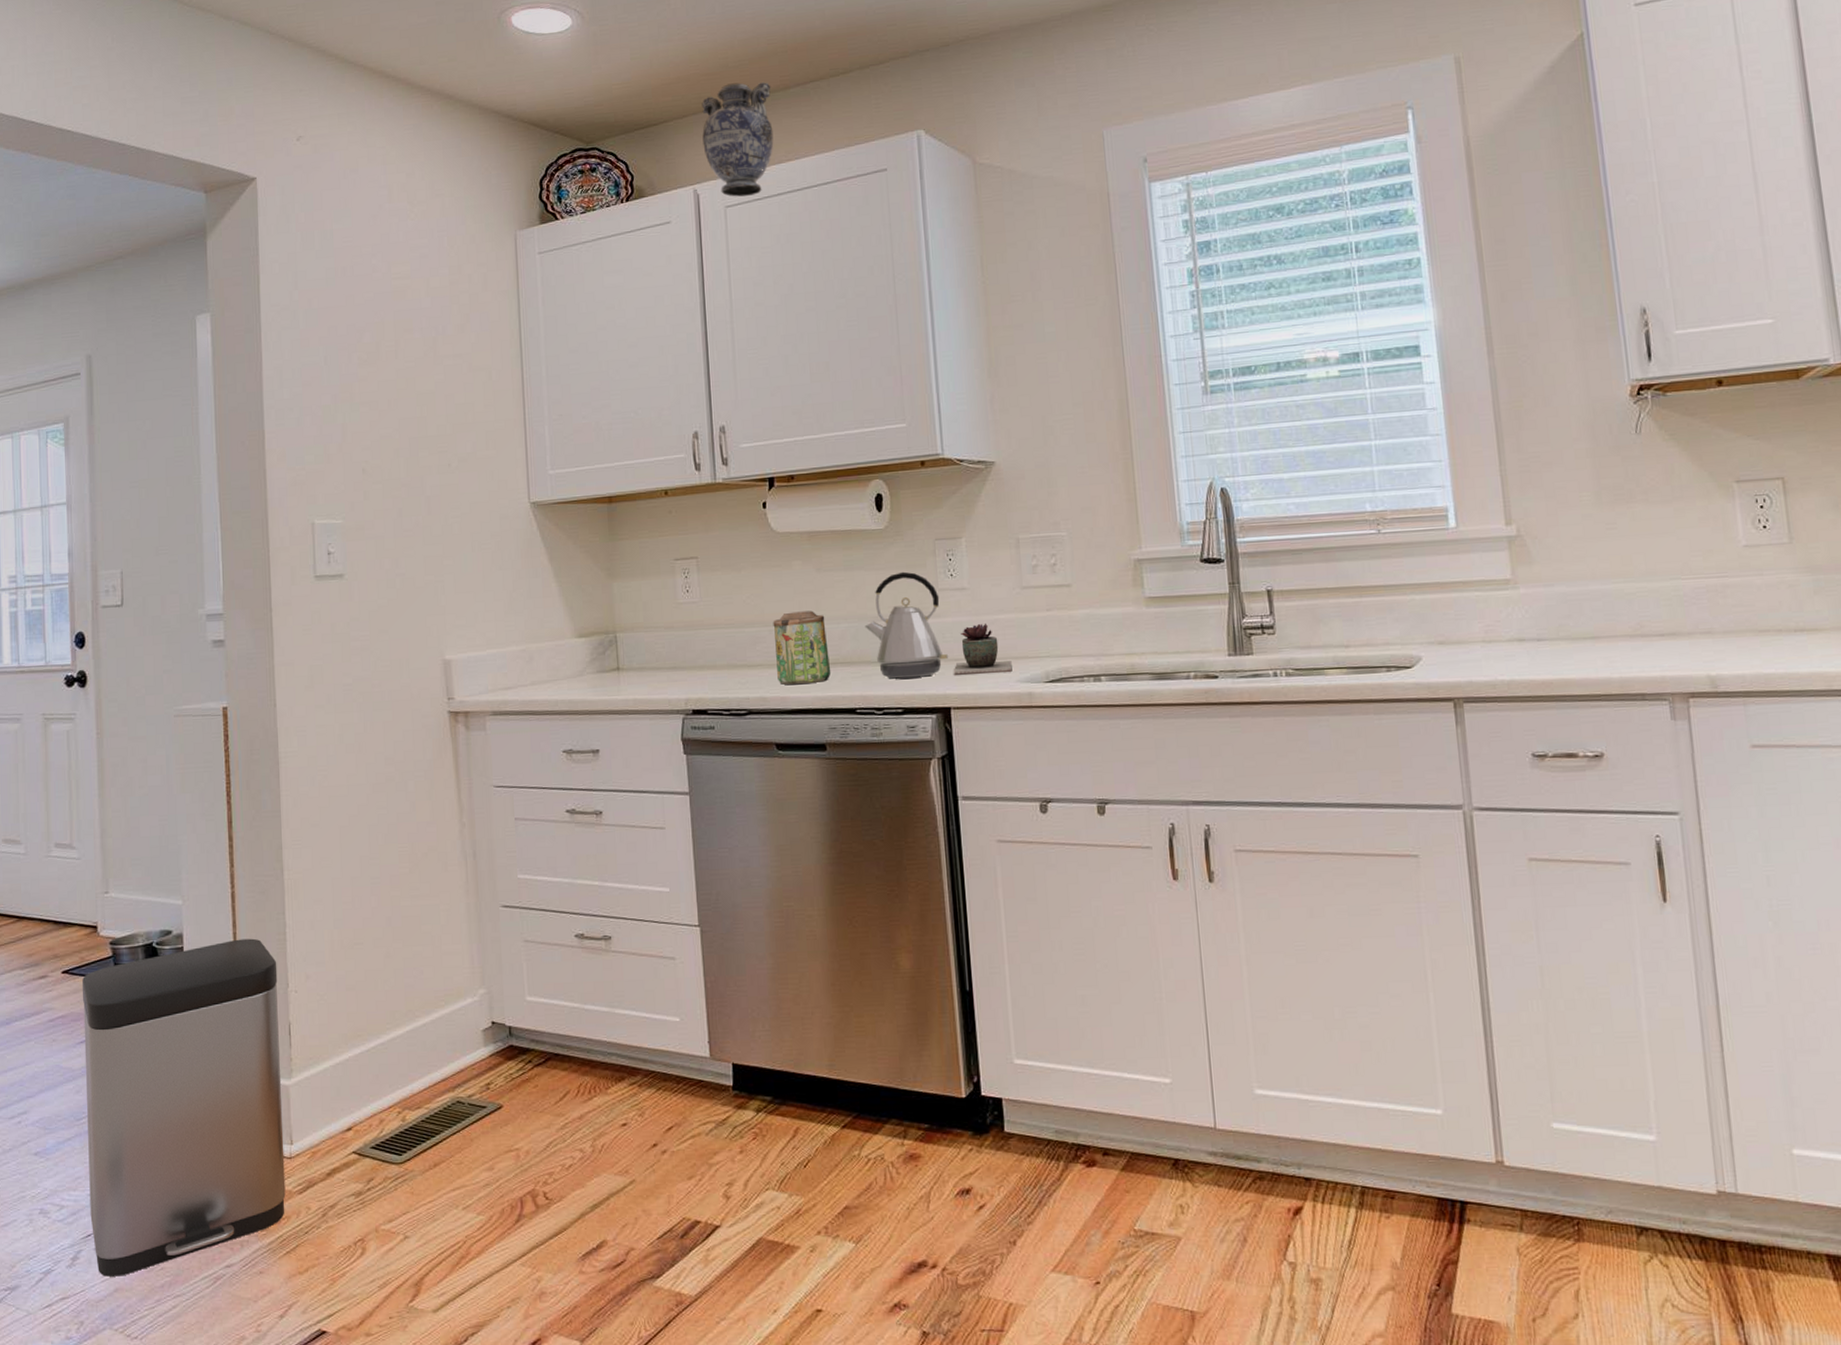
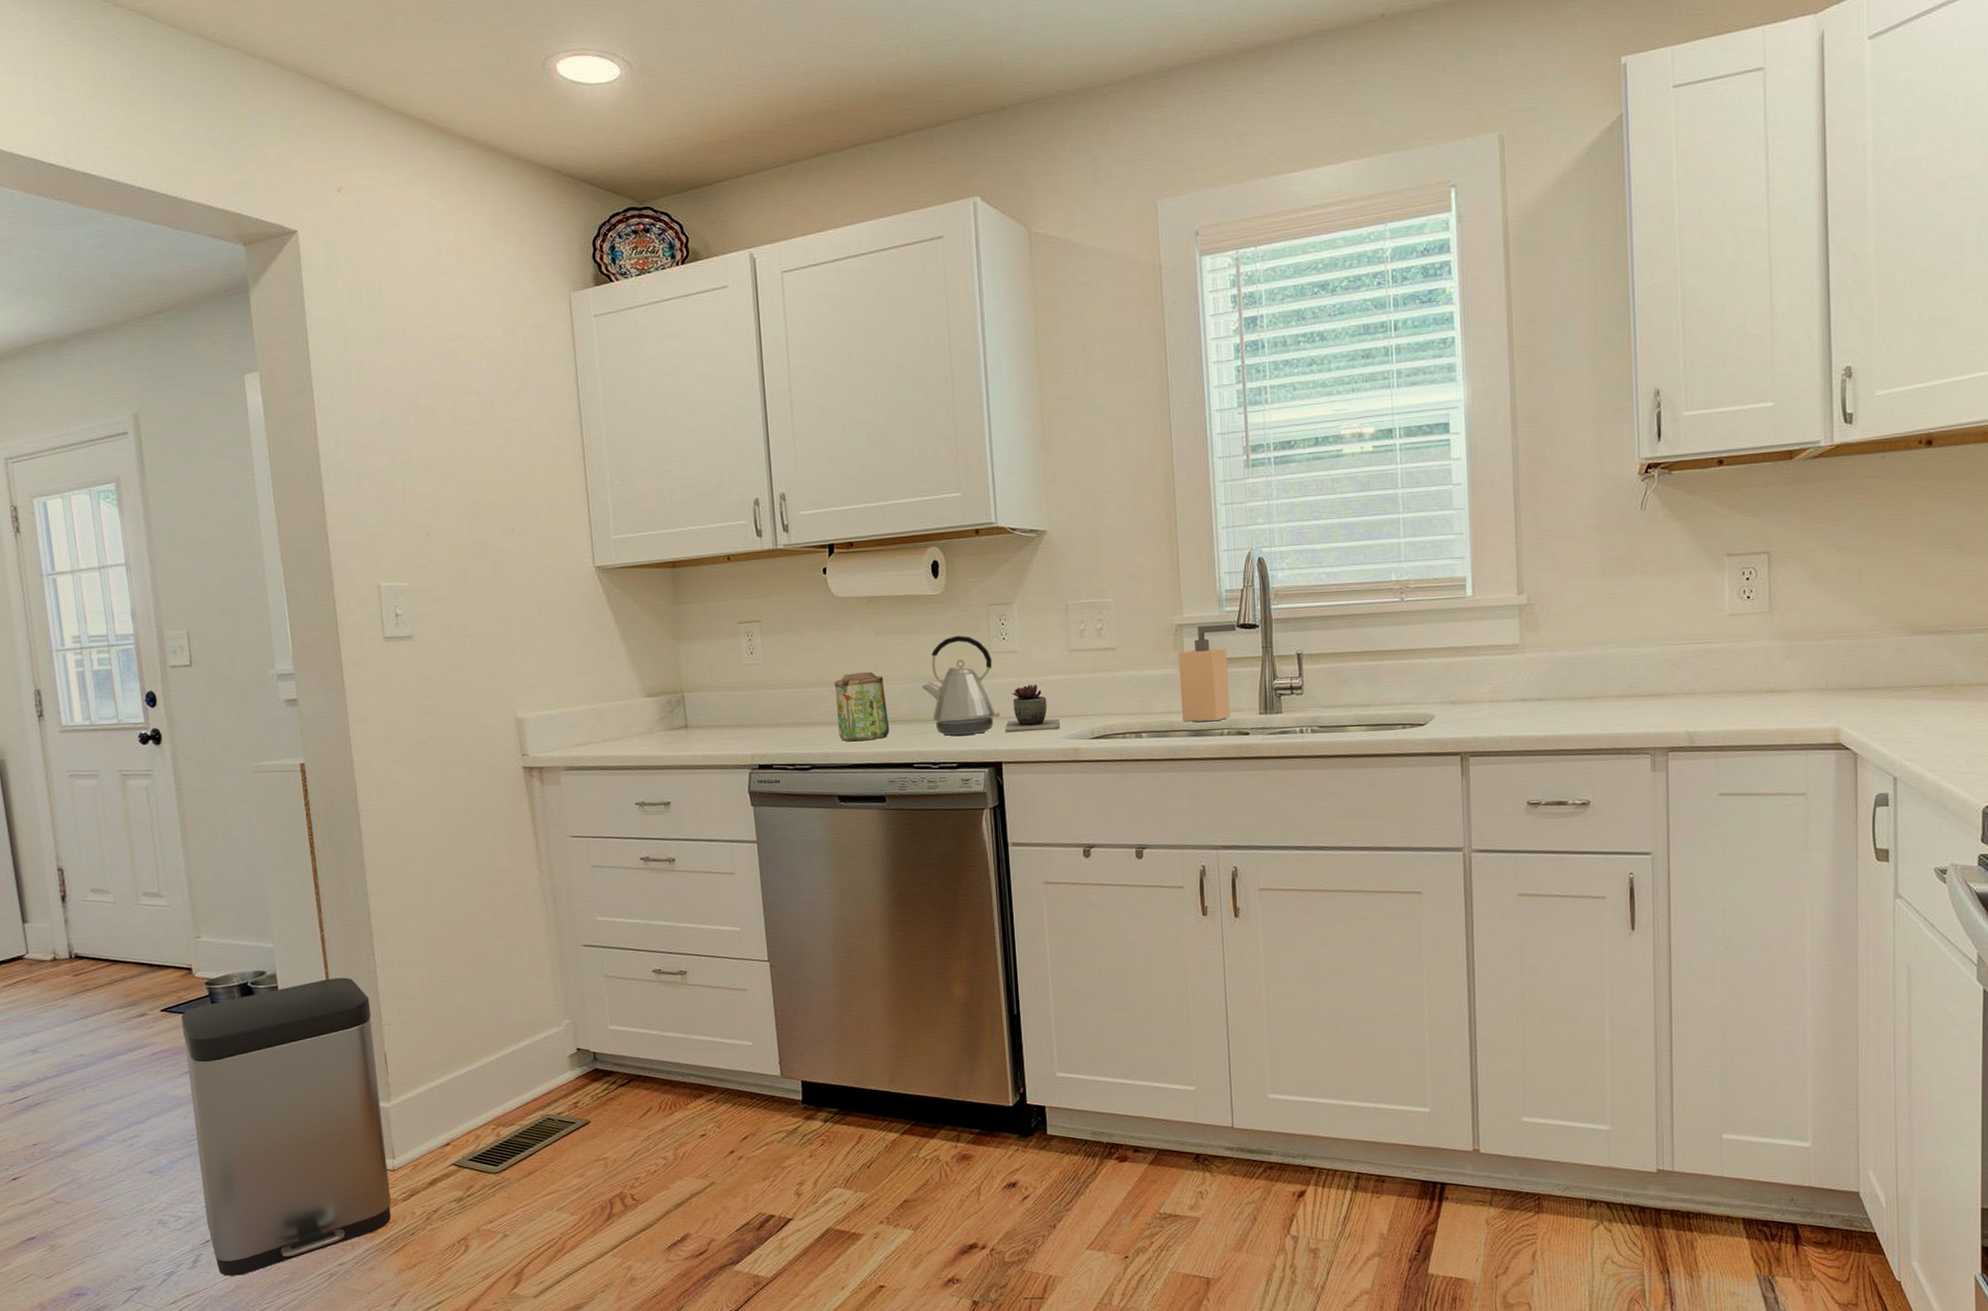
decorative vase: present [702,81,774,197] -> none [756,141,830,262]
soap dispenser: none [1137,558,1200,664] -> present [1178,623,1237,722]

